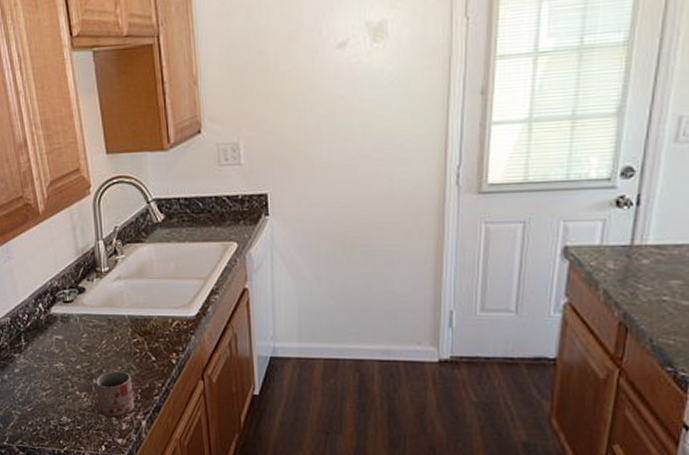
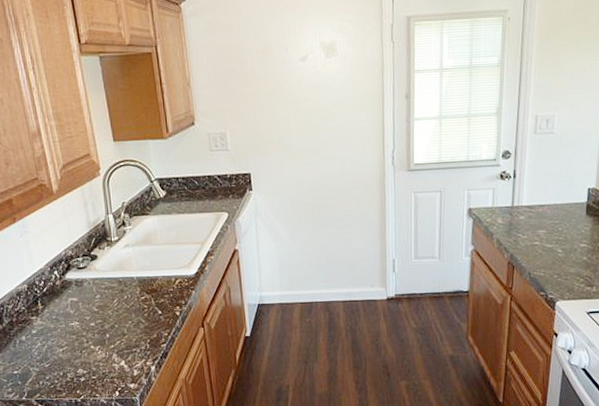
mug: present [96,369,135,417] -> none [109,324,145,366]

